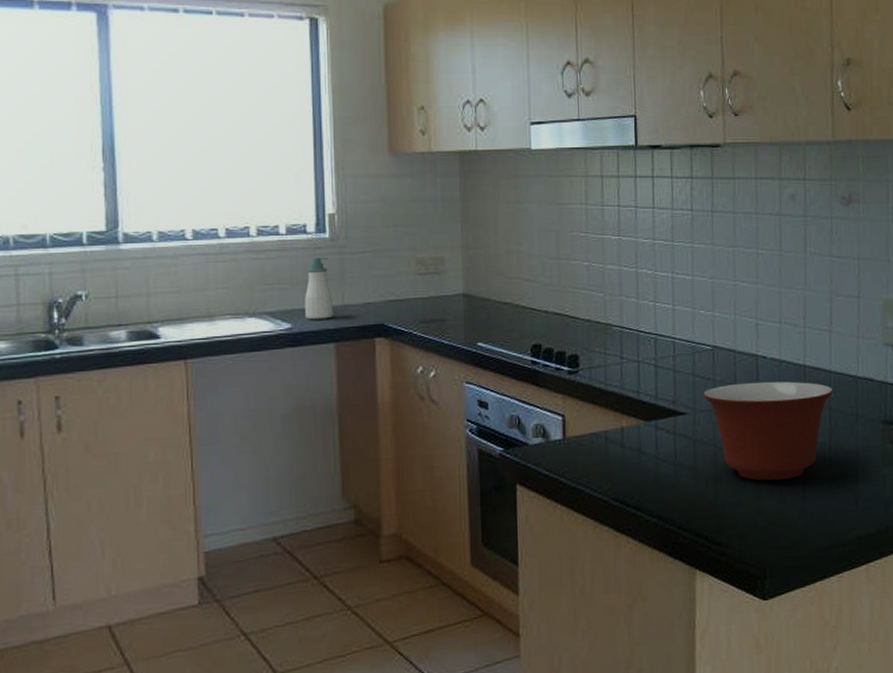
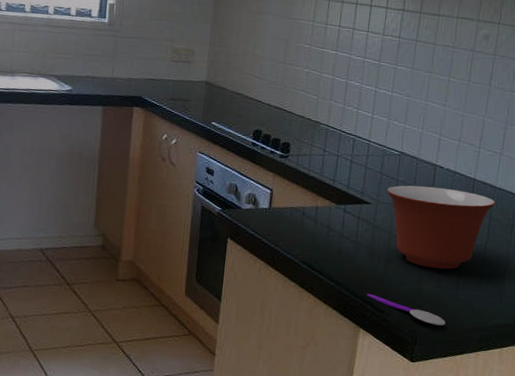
soap bottle: present [305,257,333,320] -> none [83,37,105,87]
spoon: none [698,524,798,550] -> present [367,293,446,326]

